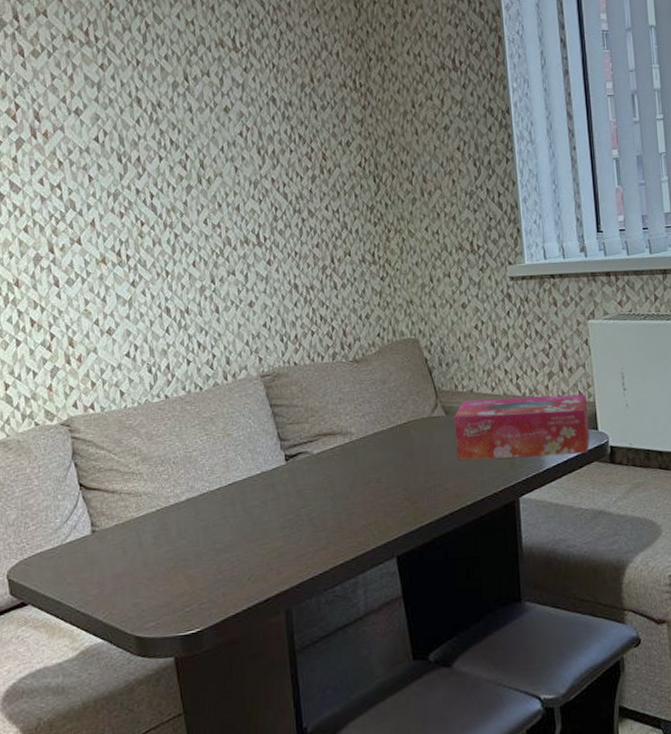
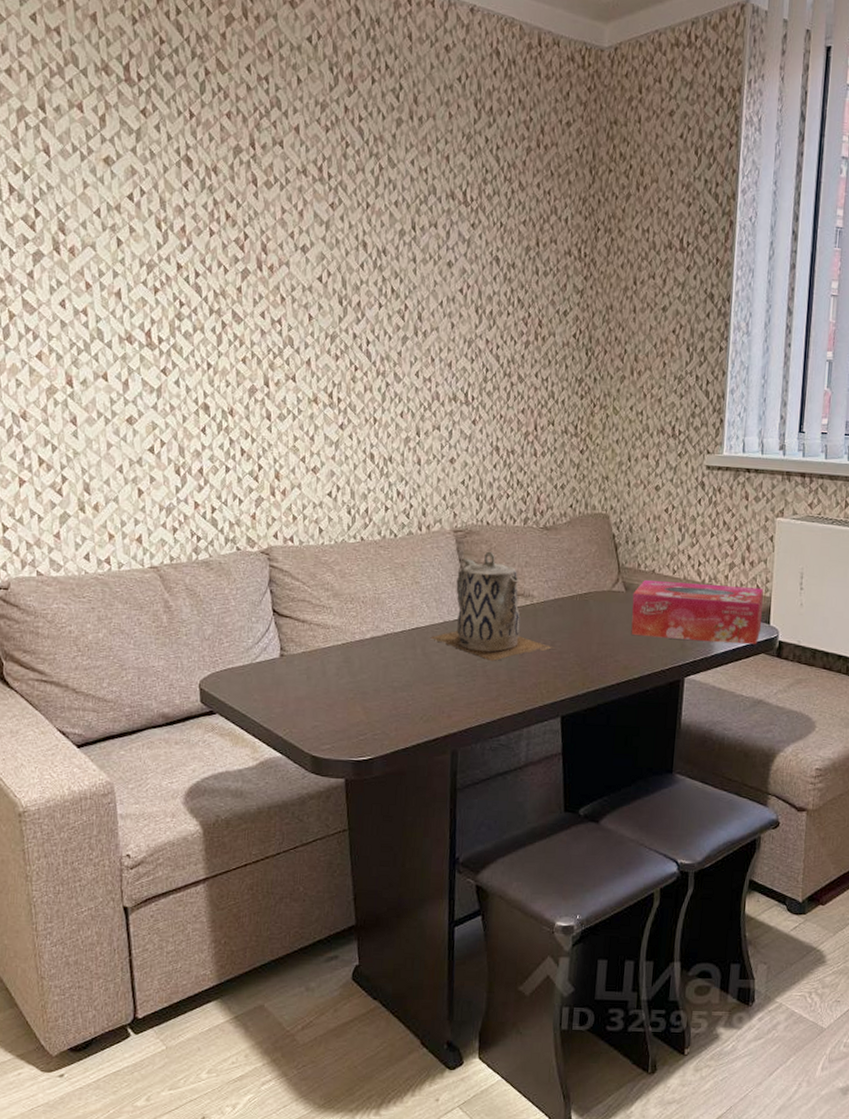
teapot: none [249,392,380,508] -> present [430,551,554,662]

